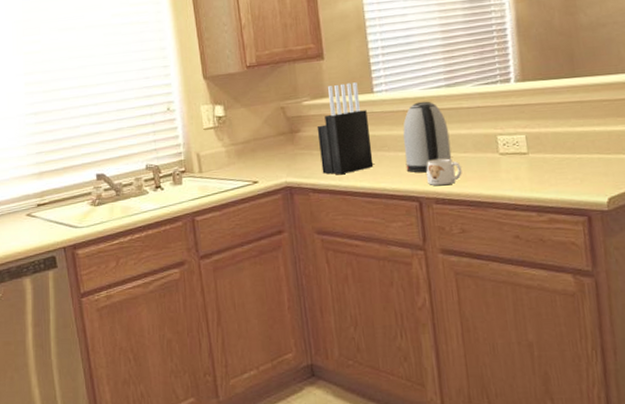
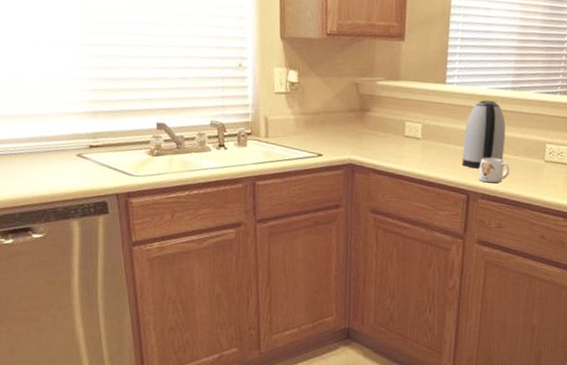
knife block: present [317,82,374,175] -> none [385,69,436,160]

